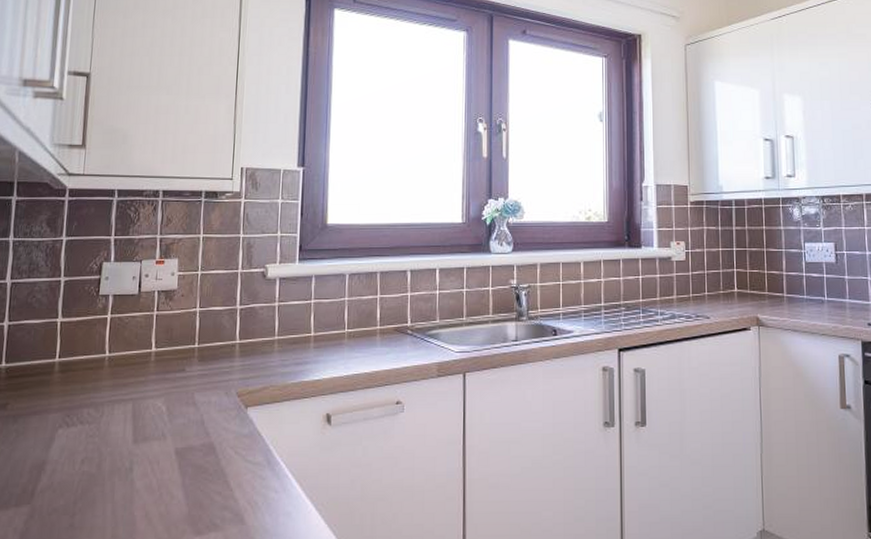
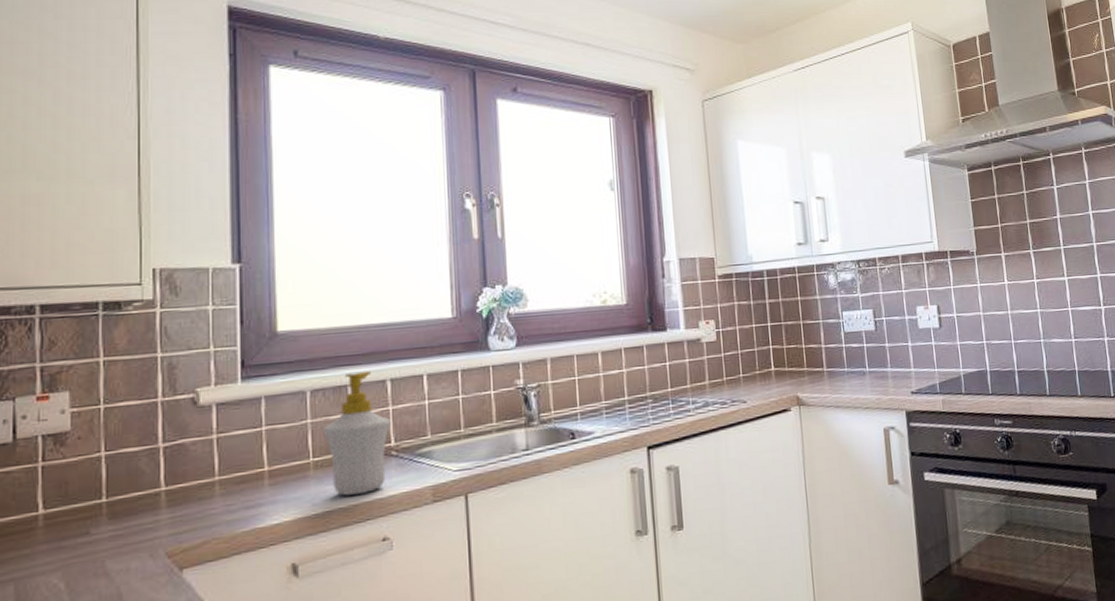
soap bottle: none [357,261,408,363] -> present [323,370,391,496]

